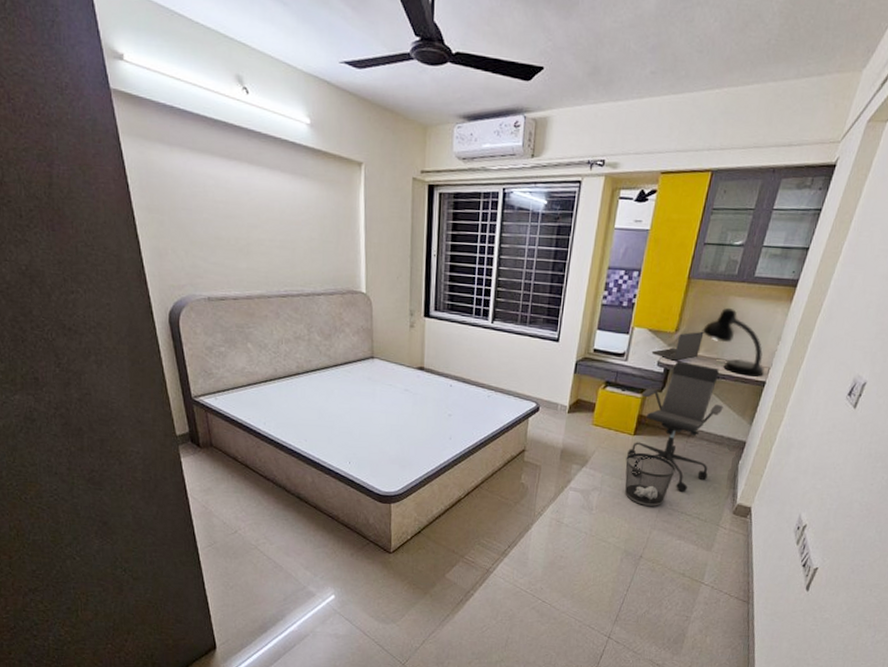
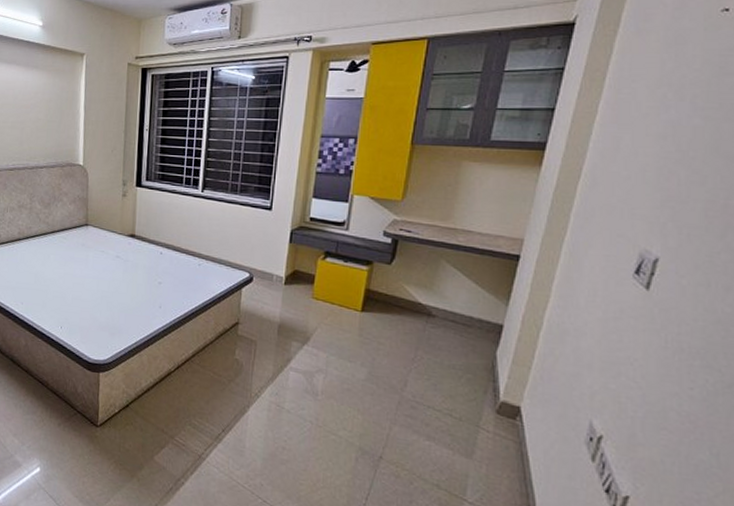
waste bin: present [625,452,677,507] -> none [354,331,417,398]
office chair: present [627,361,724,492] -> none [356,231,469,382]
laptop: present [651,331,704,361] -> none [375,199,436,231]
desk lamp: present [701,307,764,377] -> none [433,173,516,250]

